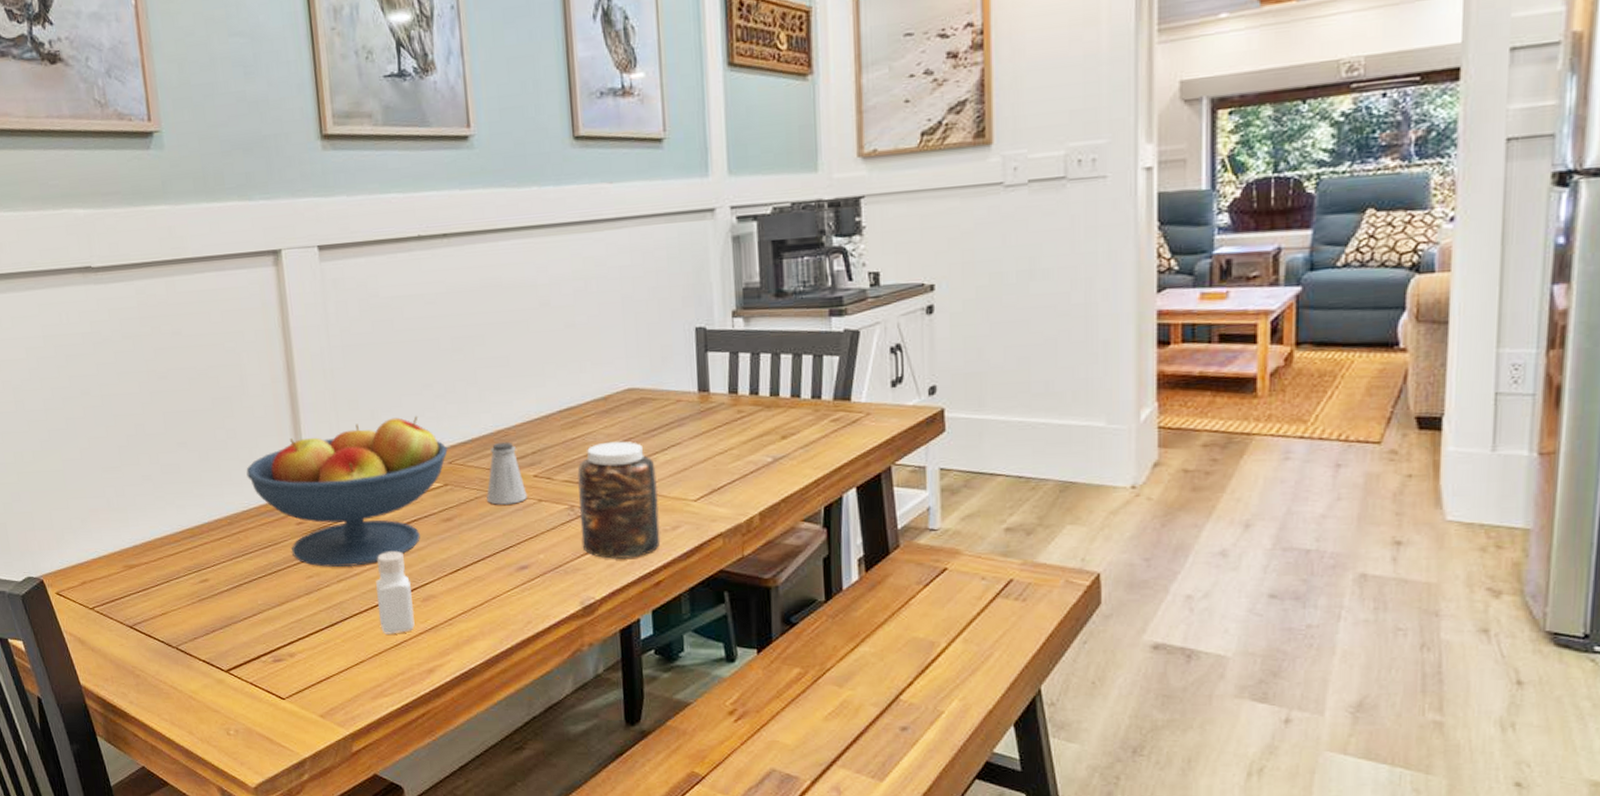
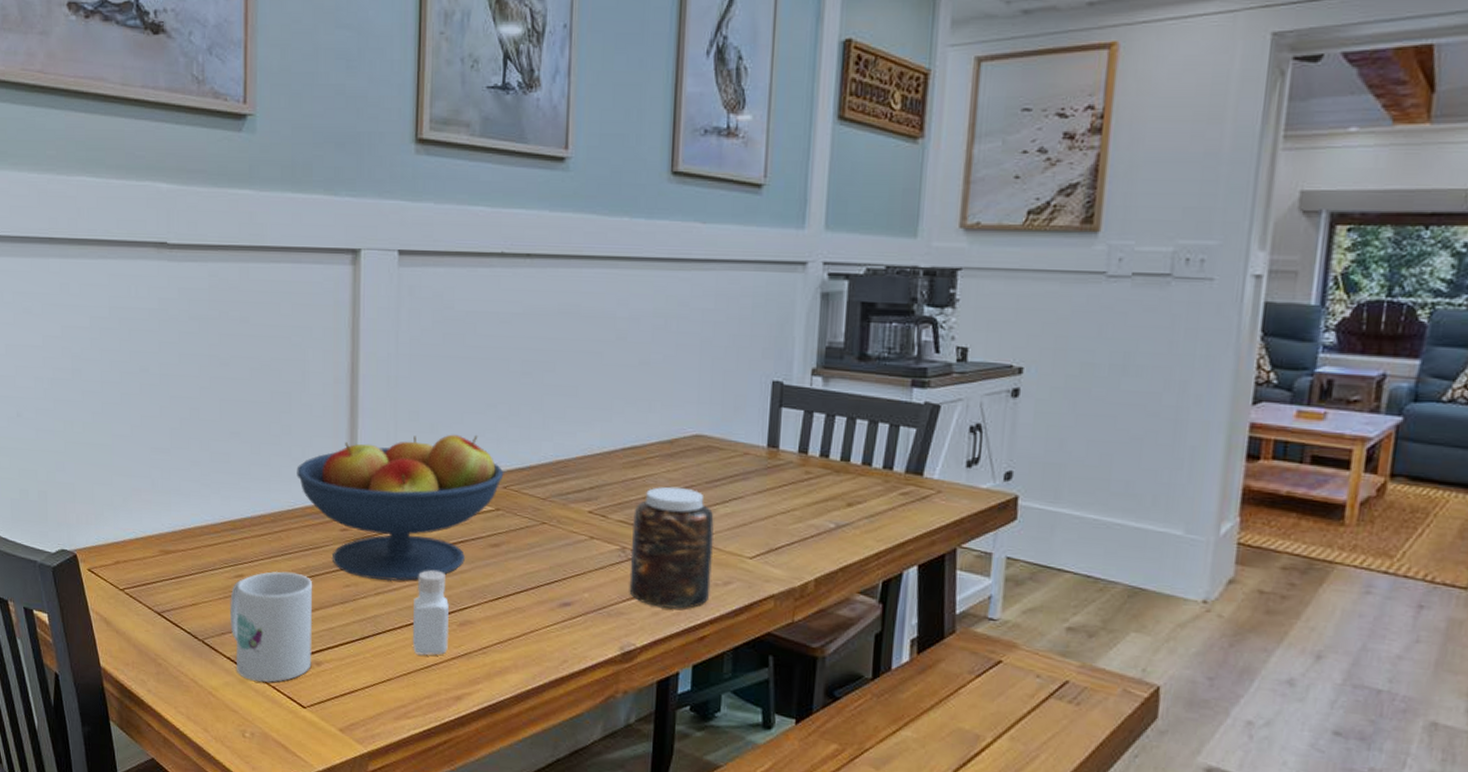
mug: none [198,571,285,679] -> present [229,571,313,682]
saltshaker: present [486,441,527,506] -> none [538,472,579,539]

